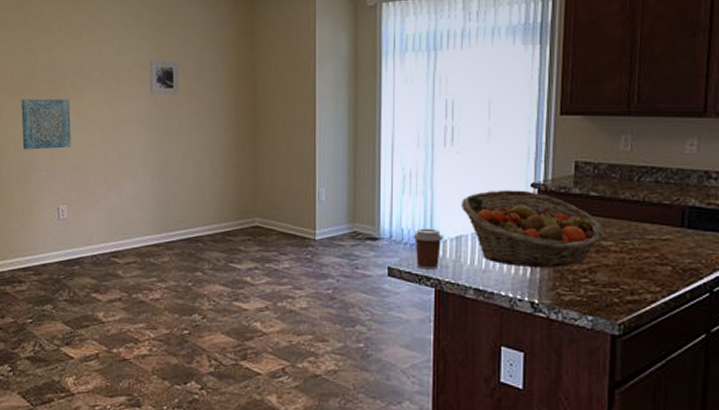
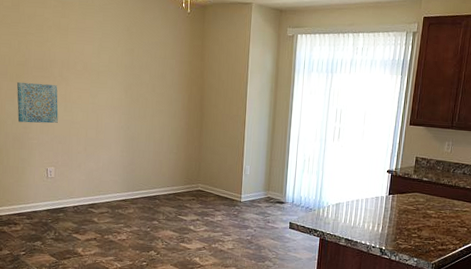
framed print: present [149,60,180,95] -> none [122,60,146,89]
coffee cup: present [413,228,443,270] -> none [308,196,327,225]
fruit basket: present [462,190,605,268] -> none [341,173,430,227]

